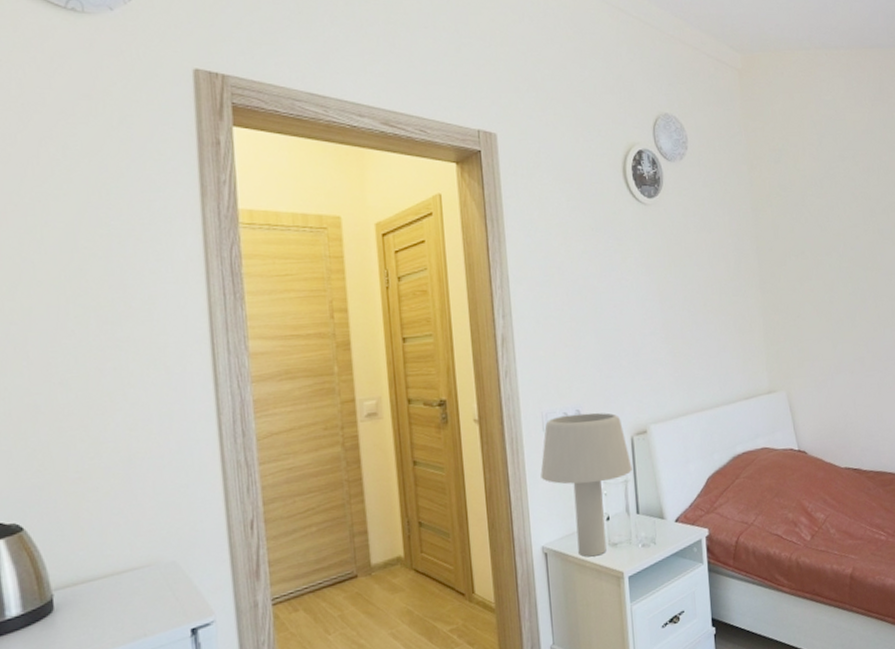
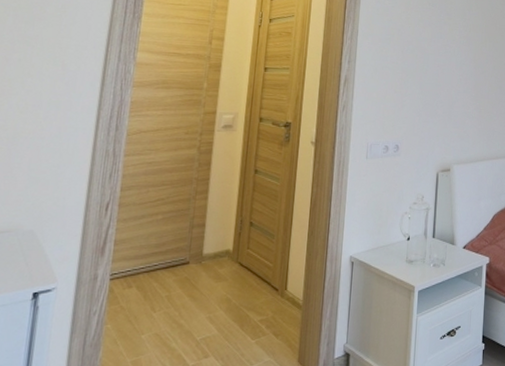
table lamp: present [540,412,632,557] -> none [358,148,434,270]

